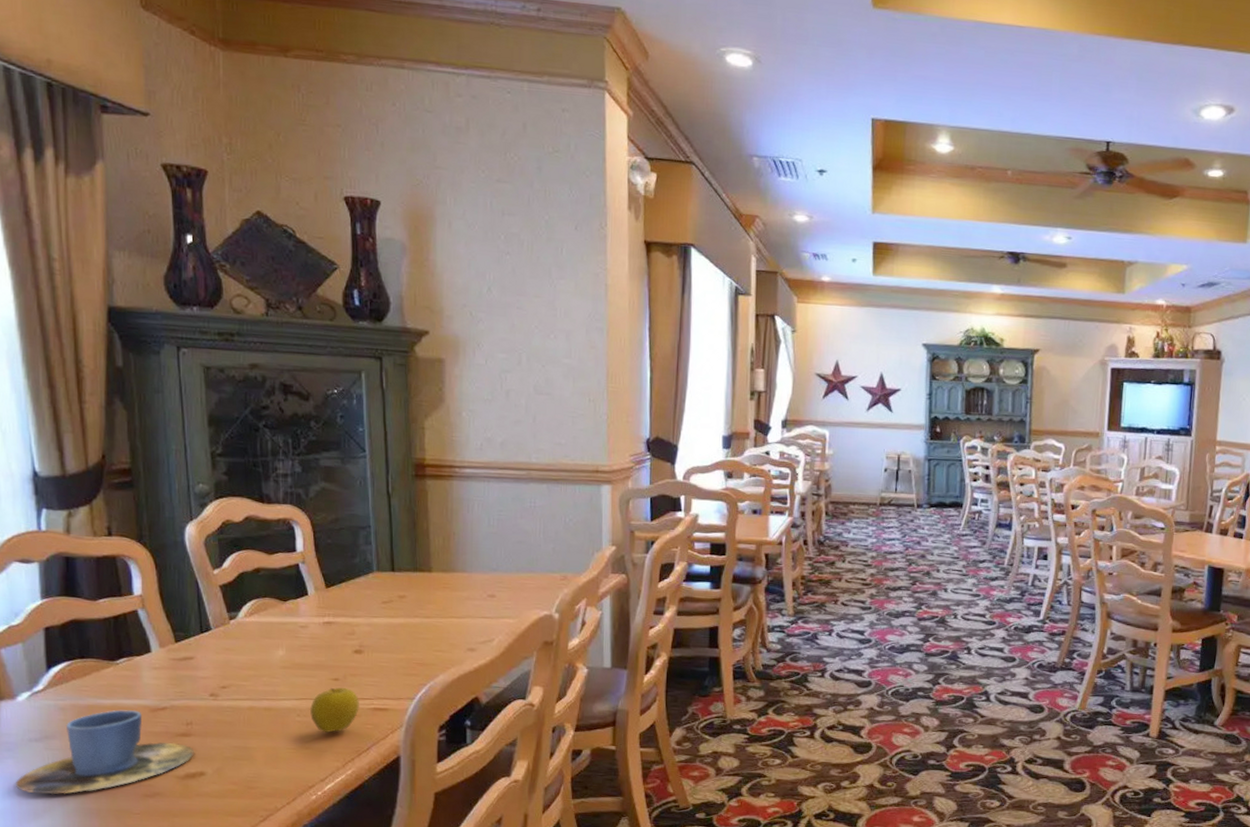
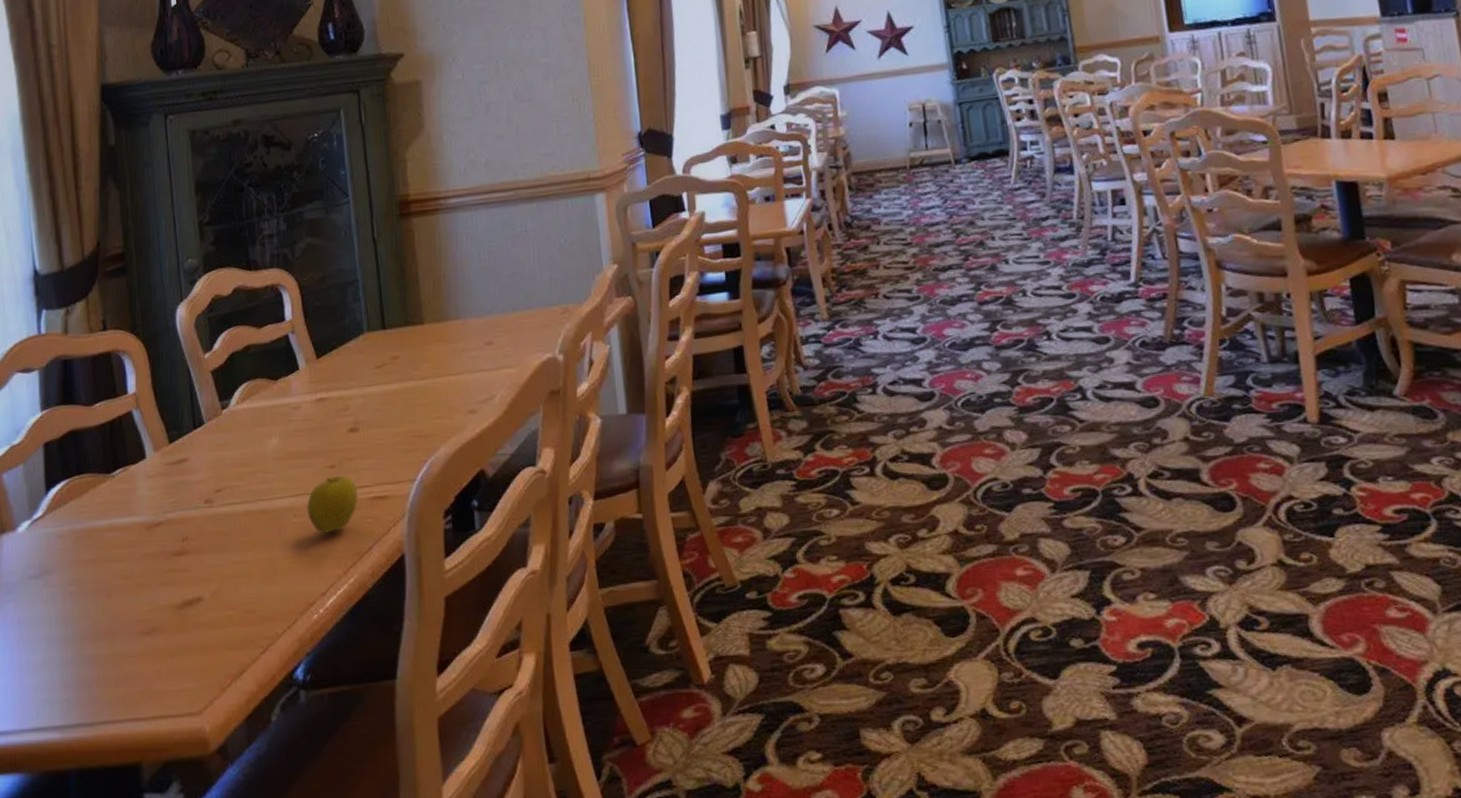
cup: present [16,710,194,795] -> none [16,529,191,642]

